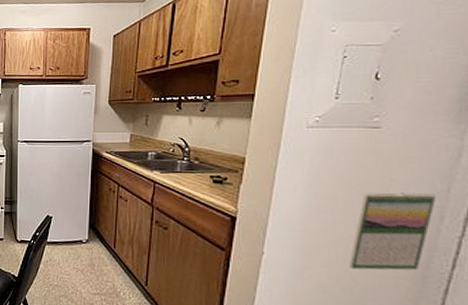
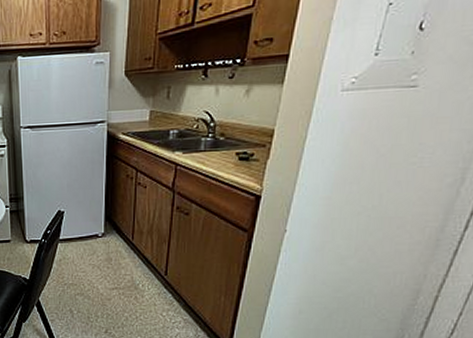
calendar: present [349,191,435,271] -> none [369,155,461,239]

